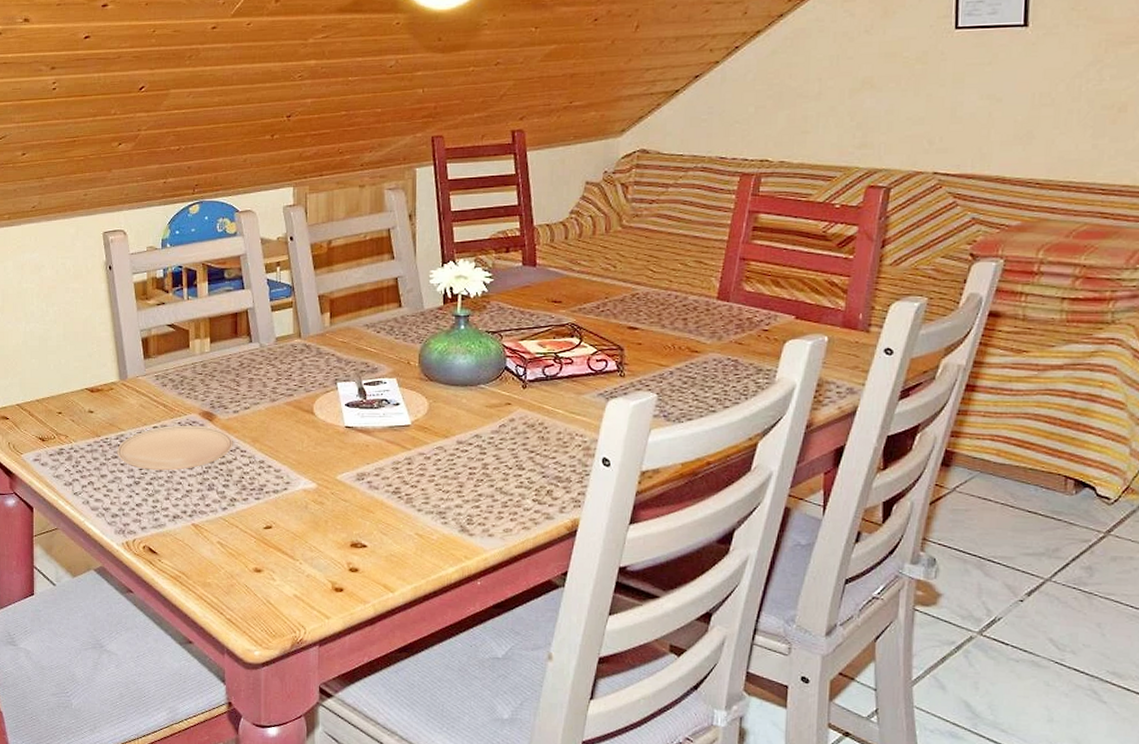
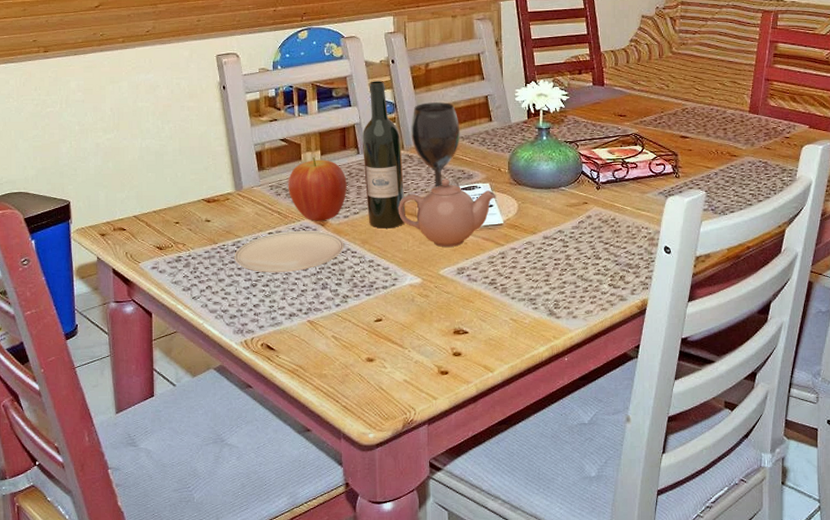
fruit: none [174,345,238,416] -> present [288,158,347,221]
wine bottle: none [255,260,301,426] -> present [361,81,405,229]
teapot: none [292,372,404,449] -> present [398,178,496,247]
wine glass: none [309,285,365,382] -> present [411,102,461,187]

